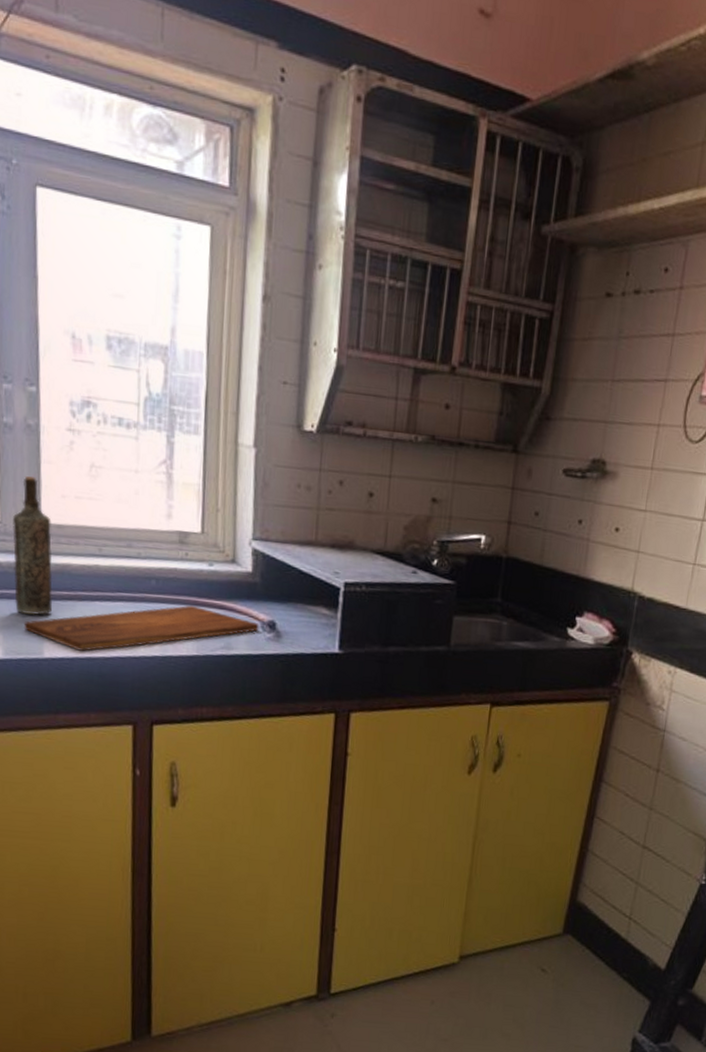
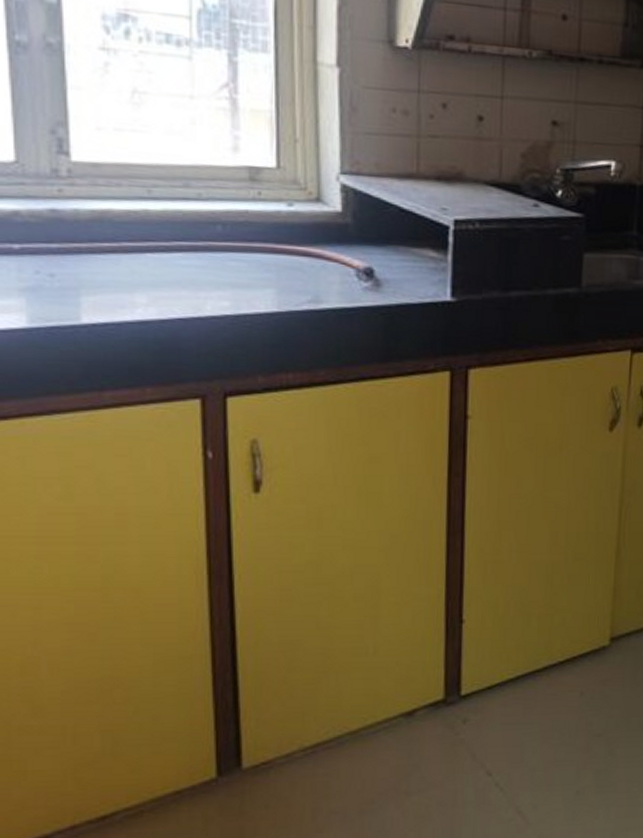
bottle: present [13,476,53,616] -> none [33,105,91,274]
cutting board: present [23,605,259,651] -> none [53,253,354,314]

